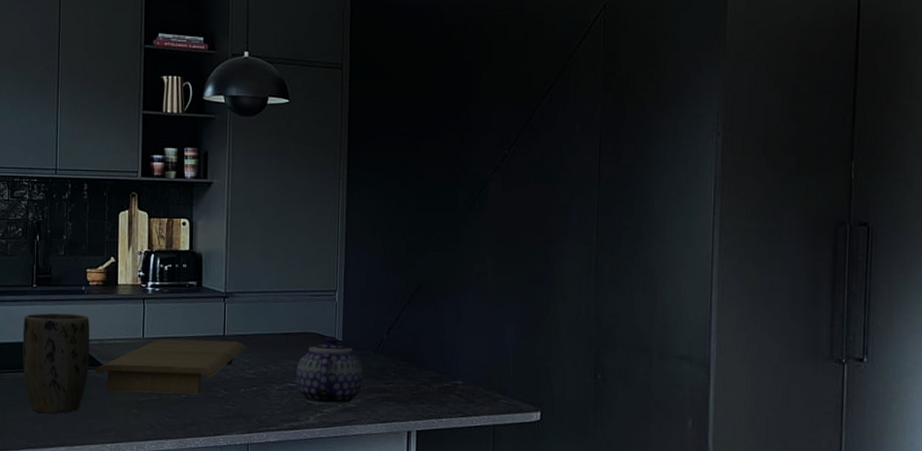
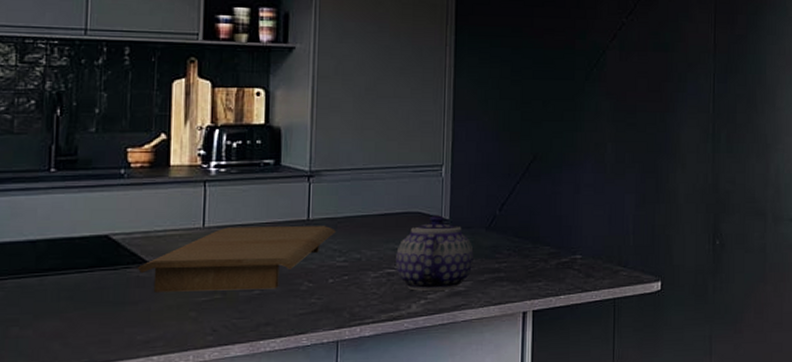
plant pot: present [22,313,90,414] -> none [33,203,131,326]

